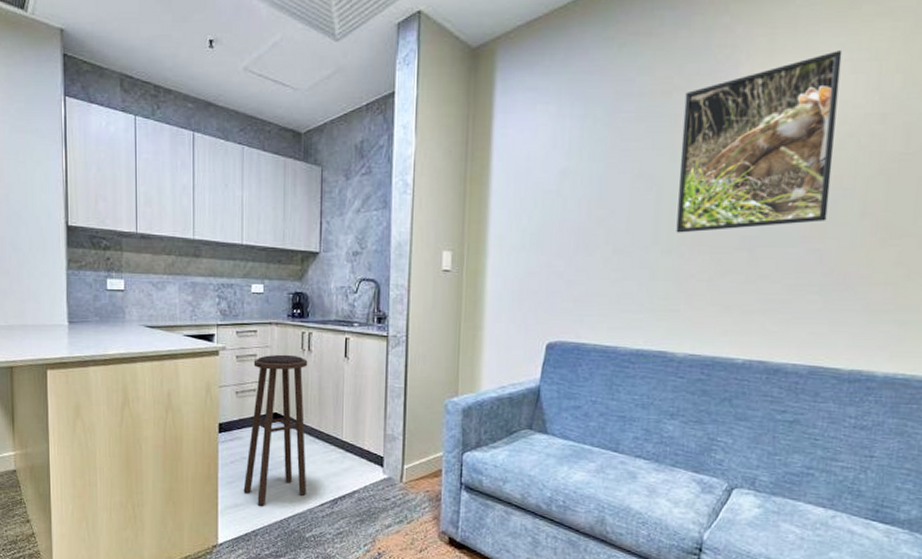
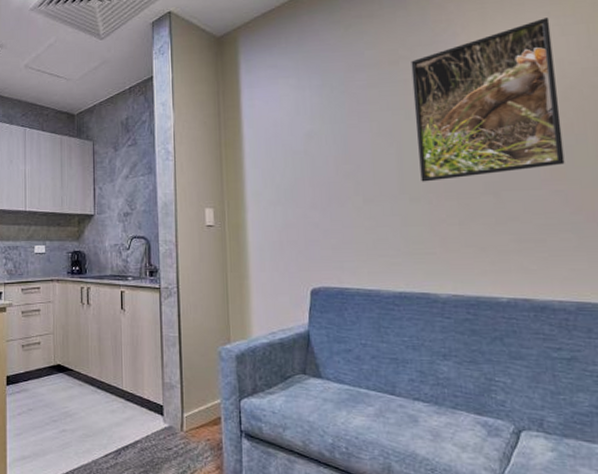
stool: present [243,354,308,506] -> none [30,308,91,458]

